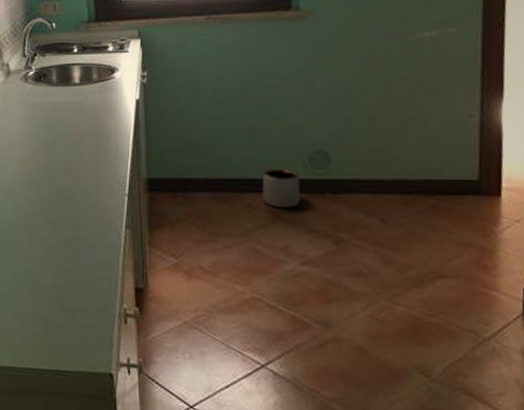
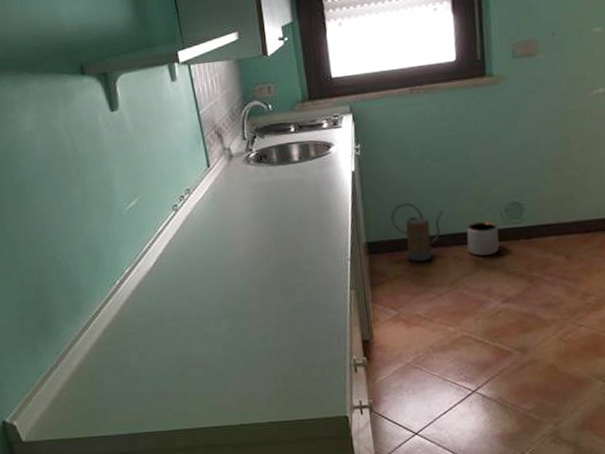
watering can: none [176,139,236,205] -> present [390,203,443,261]

